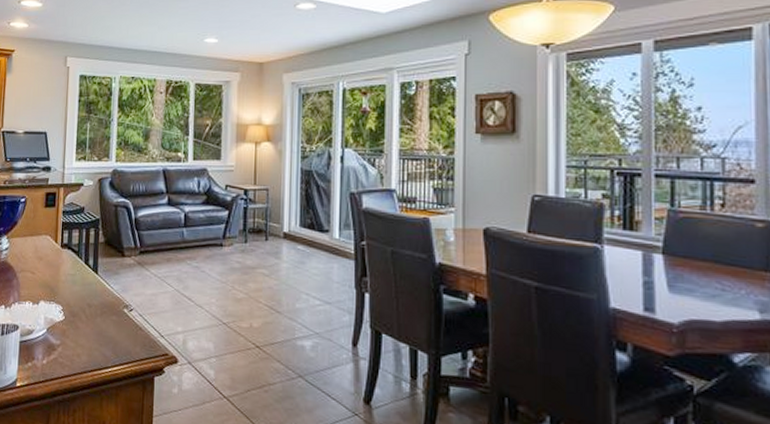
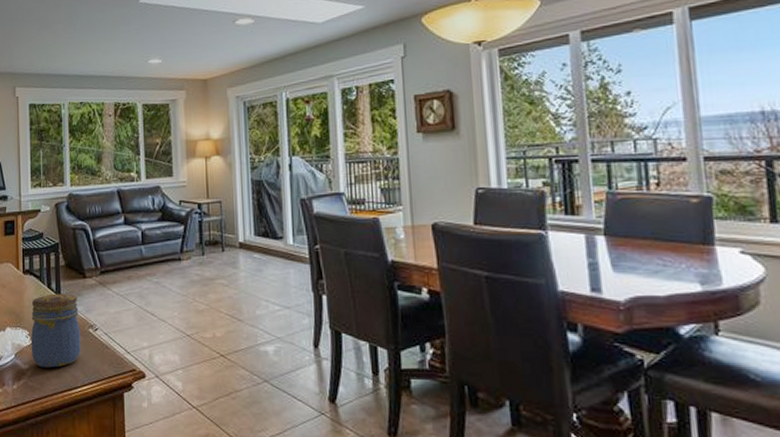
jar: none [64,270,115,346] -> present [31,293,81,368]

